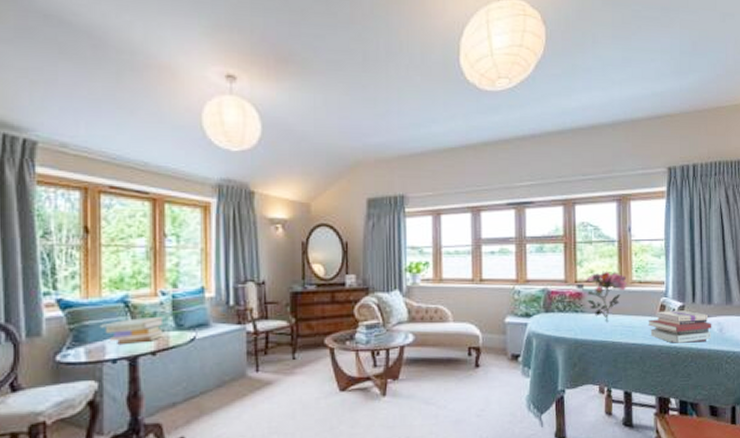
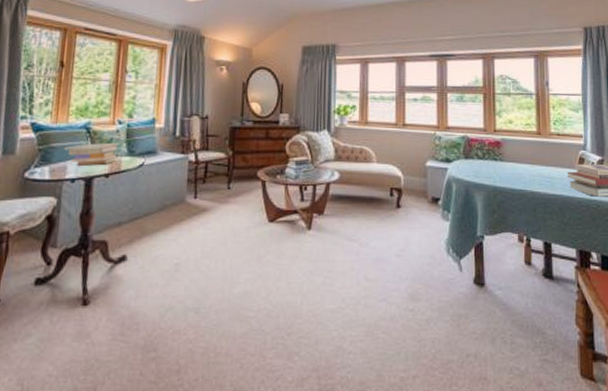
flower bouquet: present [576,270,628,323] -> none [495,121,546,172]

